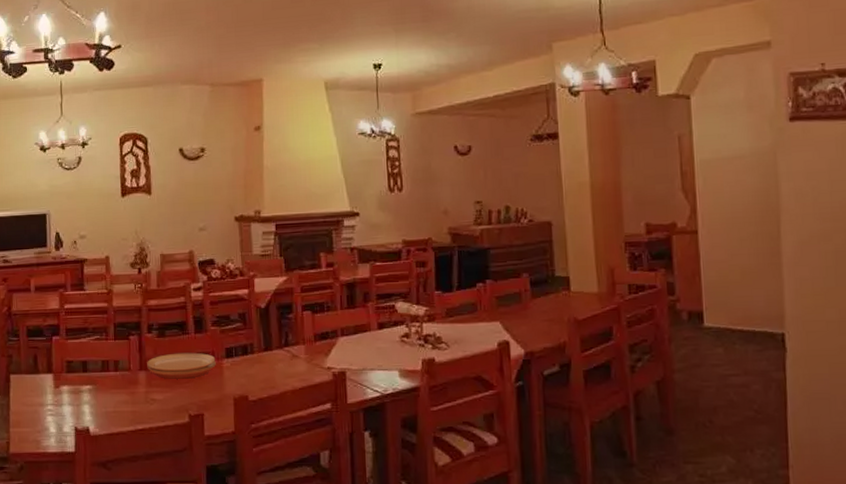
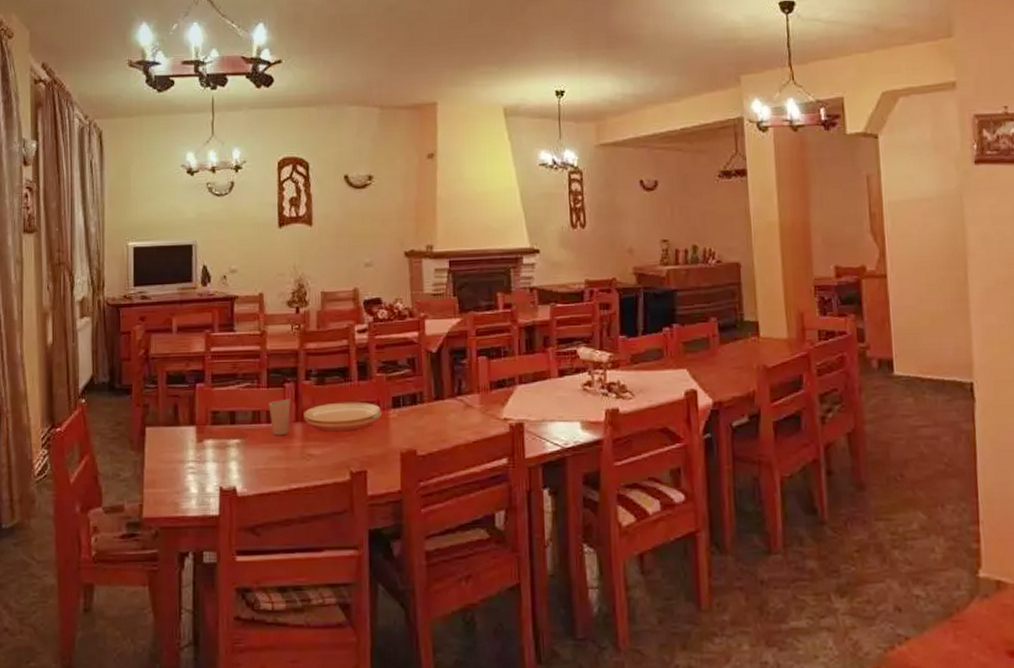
cup: none [116,349,135,383] -> present [269,398,291,436]

